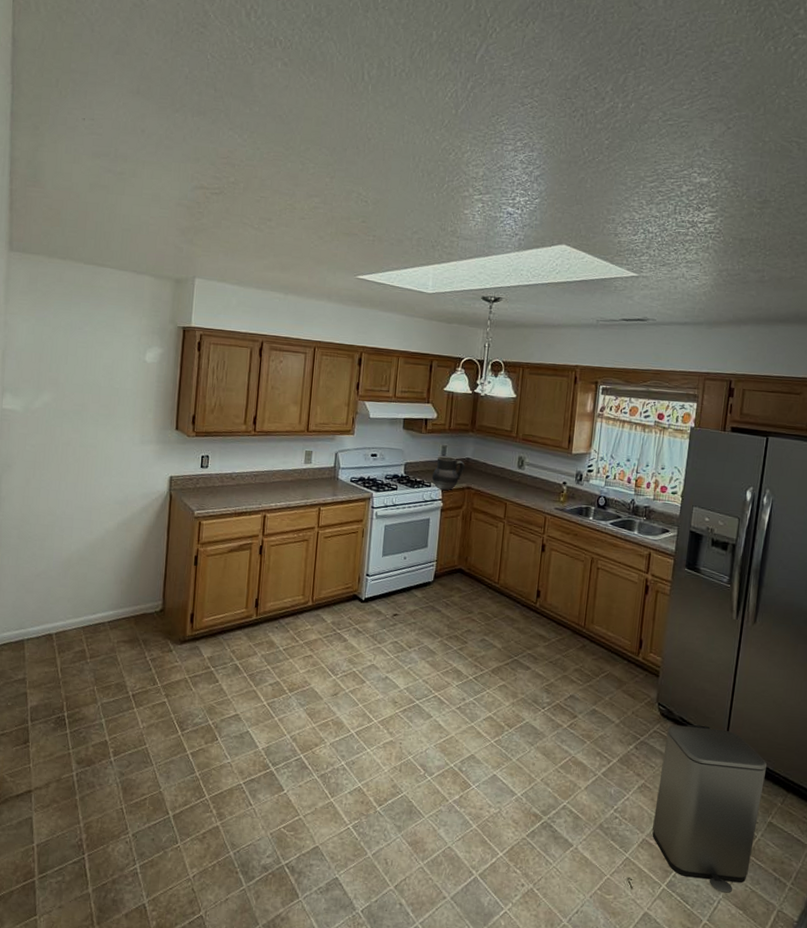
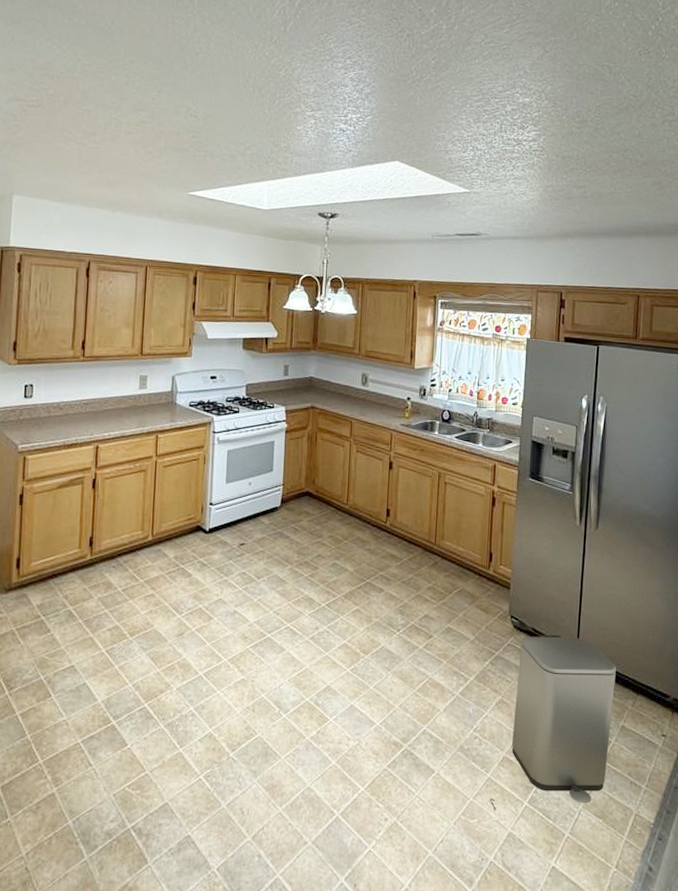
ceramic jug: present [431,456,466,490] -> none [274,376,309,411]

